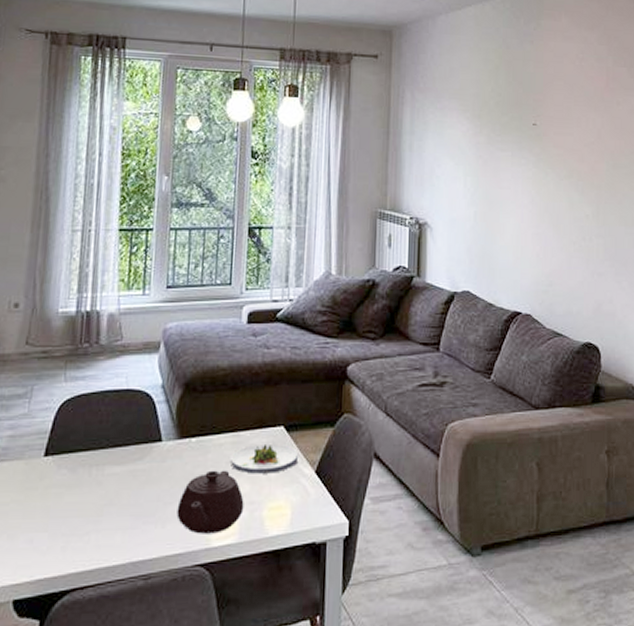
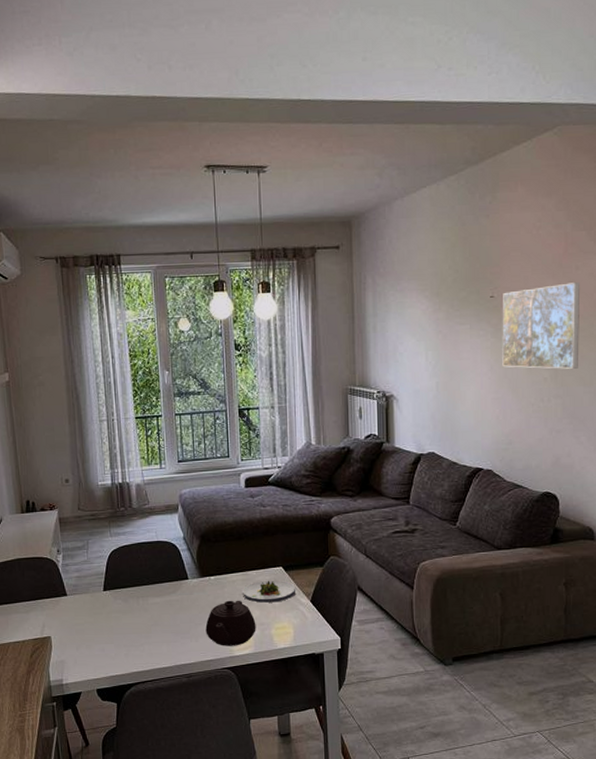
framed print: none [544,117,621,207] -> present [502,282,579,369]

